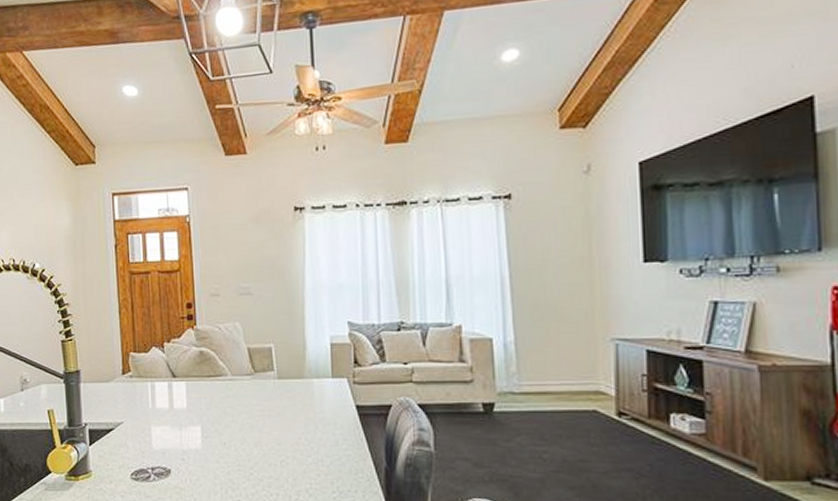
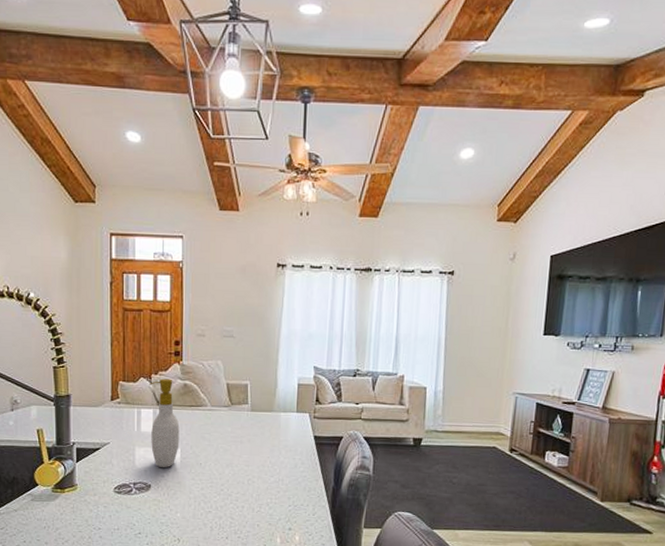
soap bottle: none [161,346,200,450] -> present [148,378,180,468]

